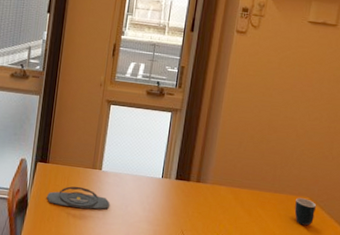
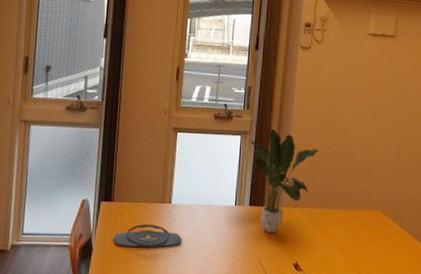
potted plant: none [180,108,249,208] -> present [250,128,320,233]
mug: present [294,197,316,226] -> none [368,212,388,240]

